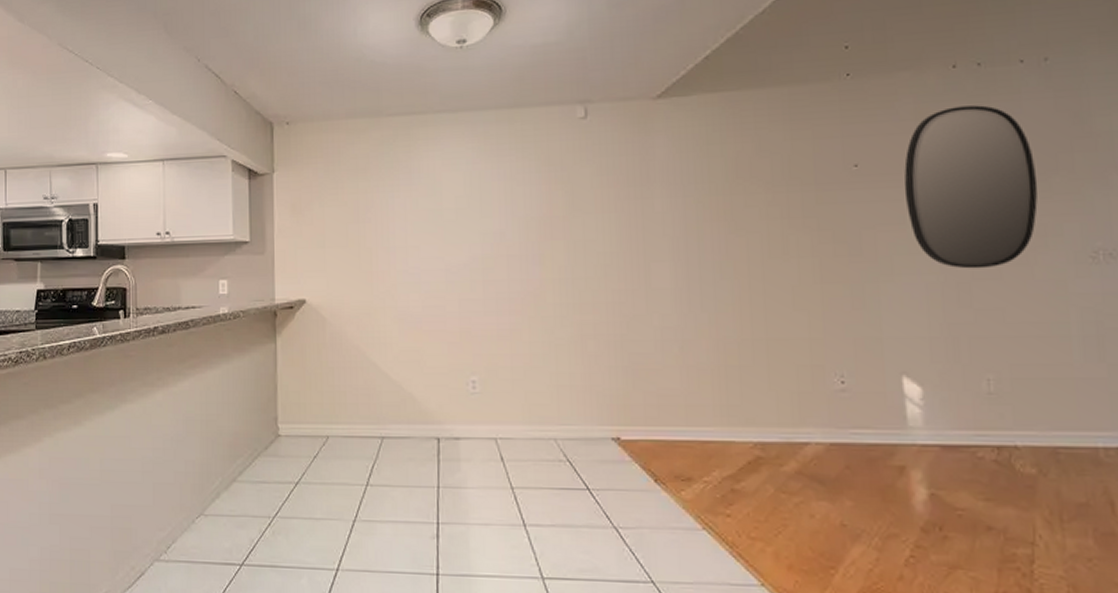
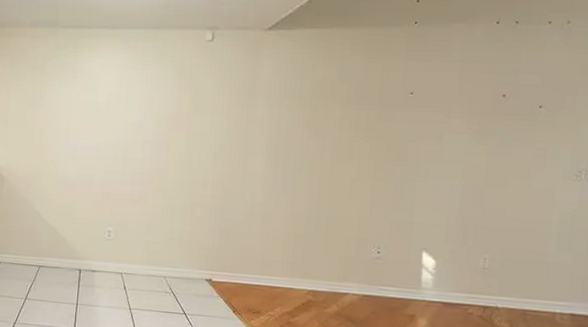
home mirror: present [903,105,1038,269] -> none [445,54,547,178]

